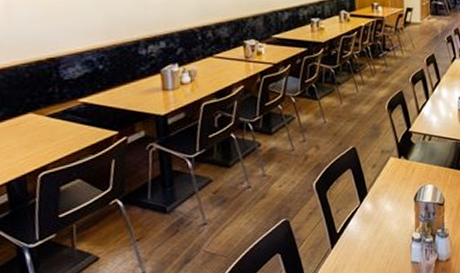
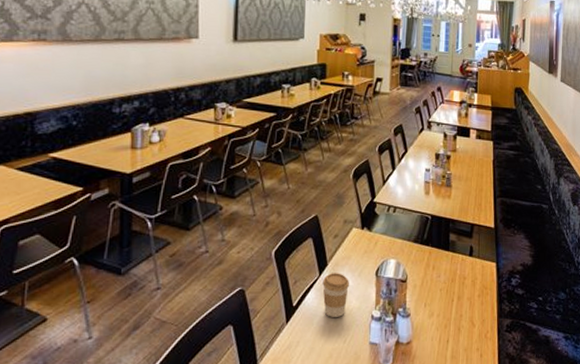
coffee cup: none [364,200,390,241] -> present [323,273,350,317]

